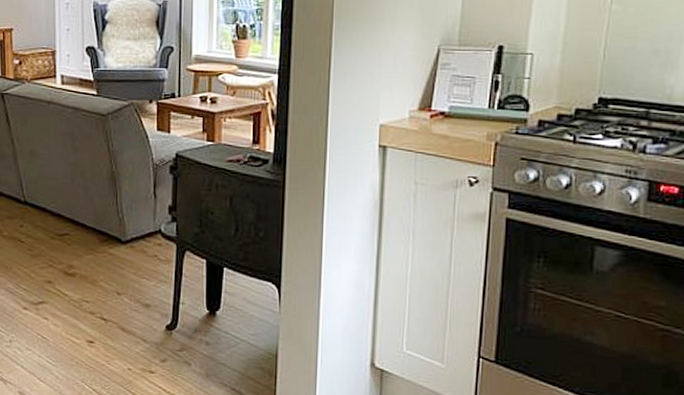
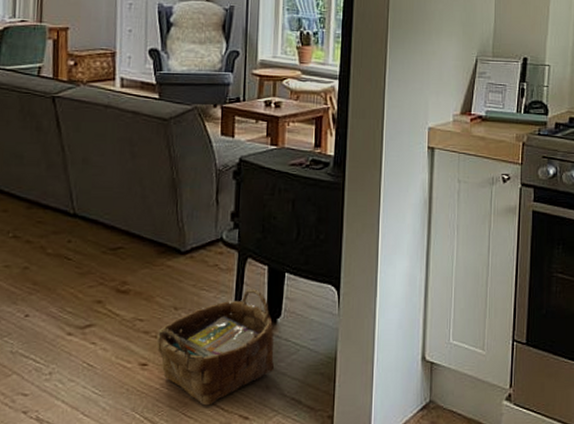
woven basket: none [102,280,215,386] -> present [156,289,275,406]

